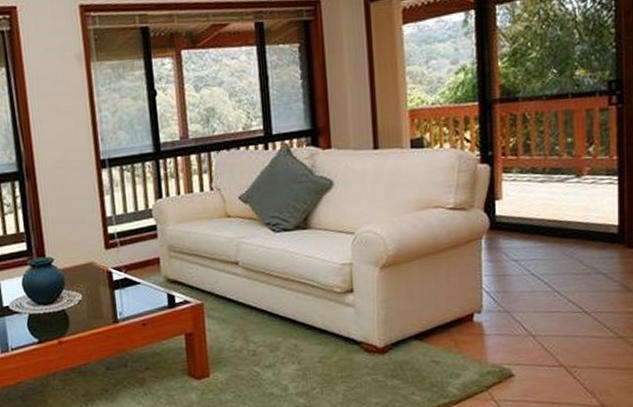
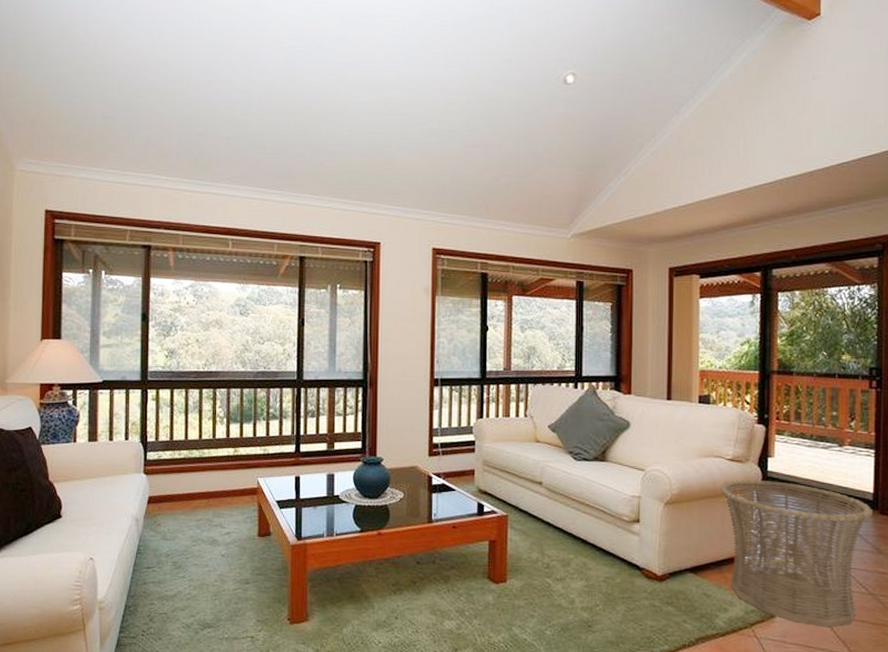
basket: none [442,226,620,380] -> present [719,479,874,628]

